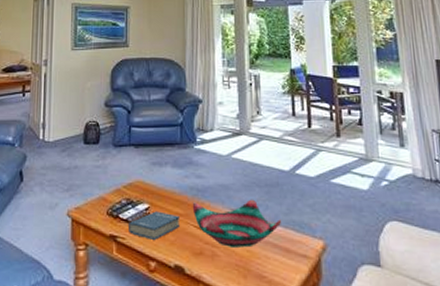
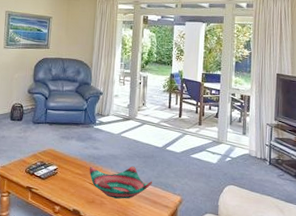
book: present [129,211,181,240] -> none [41,171,80,191]

